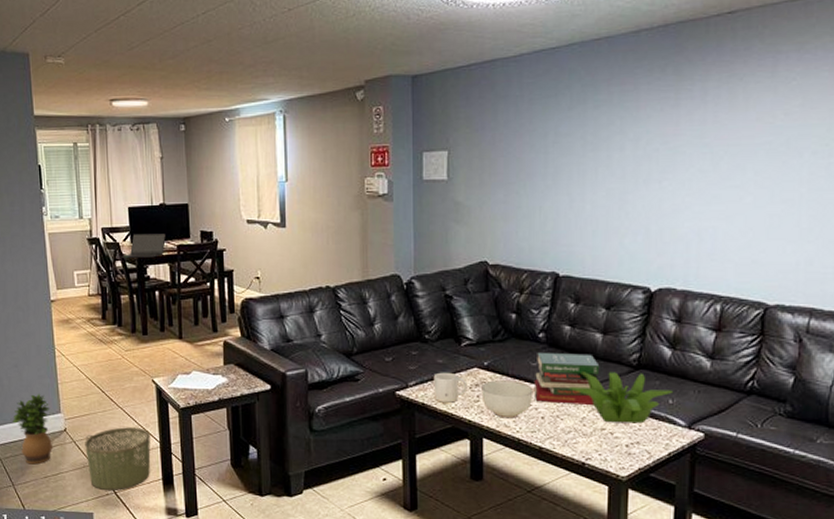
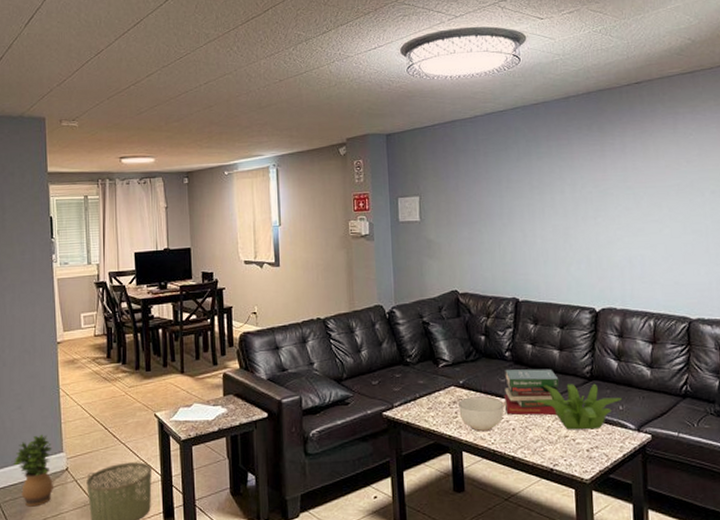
laptop: present [120,234,166,258] -> none [125,276,169,299]
mug: present [433,372,468,403] -> none [416,392,447,420]

